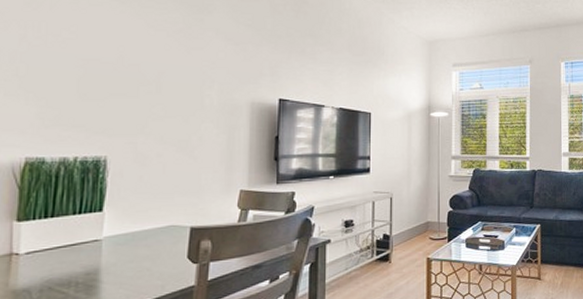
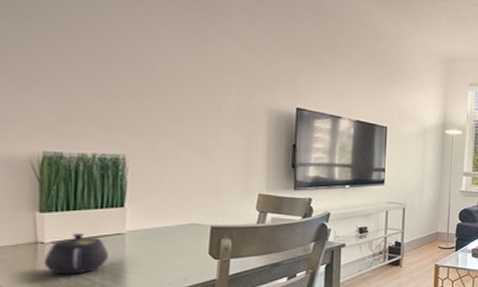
teapot: none [16,242,84,289] -> present [43,233,108,275]

